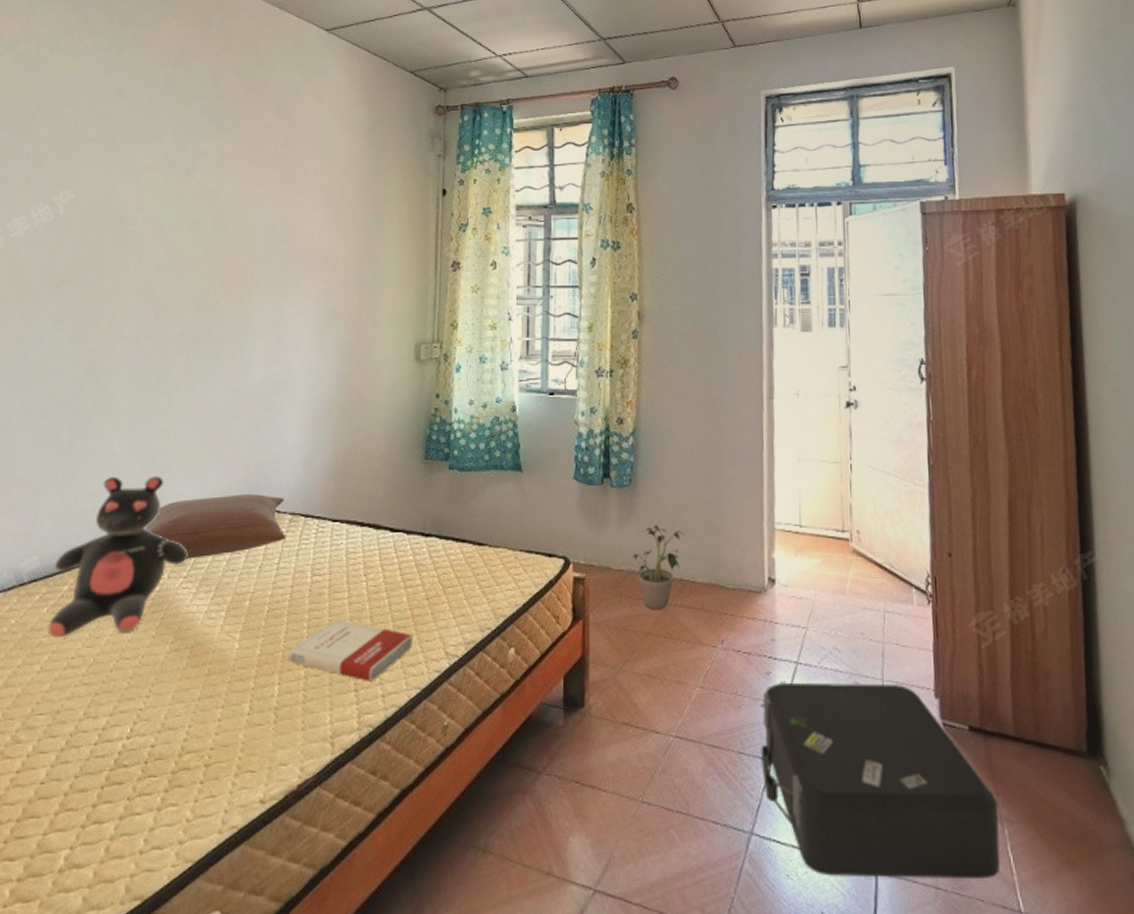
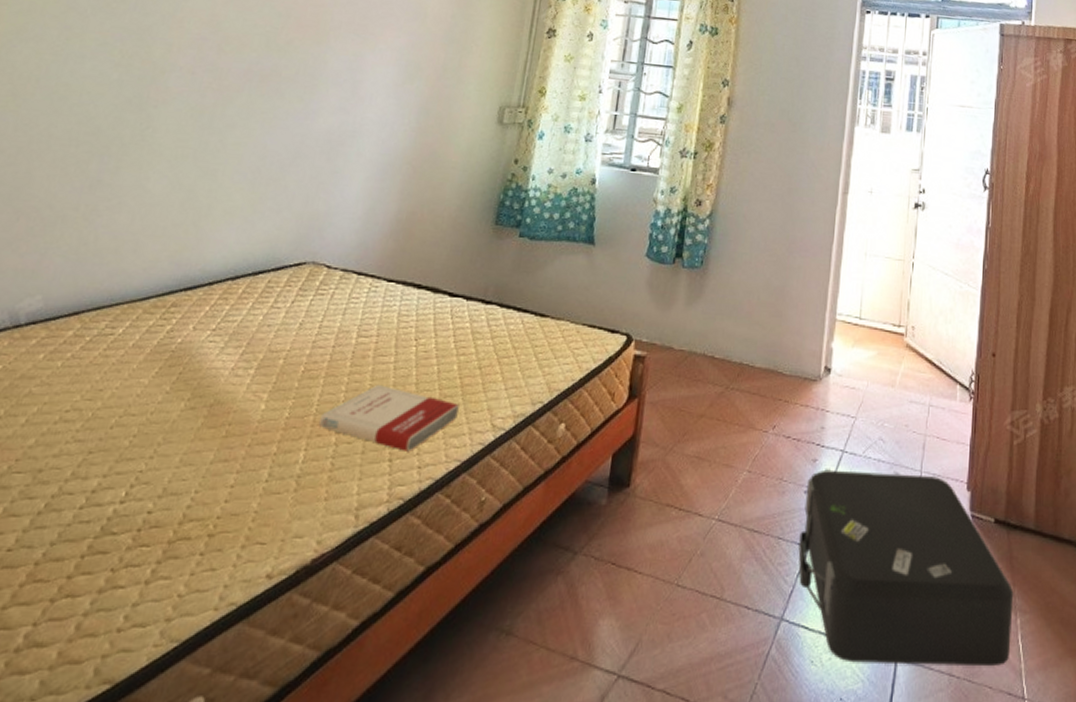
stuffed animal: present [47,476,188,639] -> none [40,215,220,389]
pillow: present [145,494,286,559] -> none [174,245,337,311]
potted plant: present [632,525,685,610] -> none [695,308,750,393]

